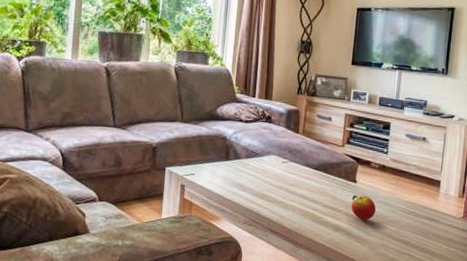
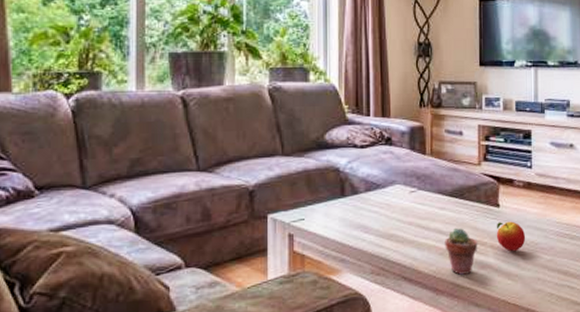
potted succulent: none [307,195,335,234] -> present [445,227,478,275]

